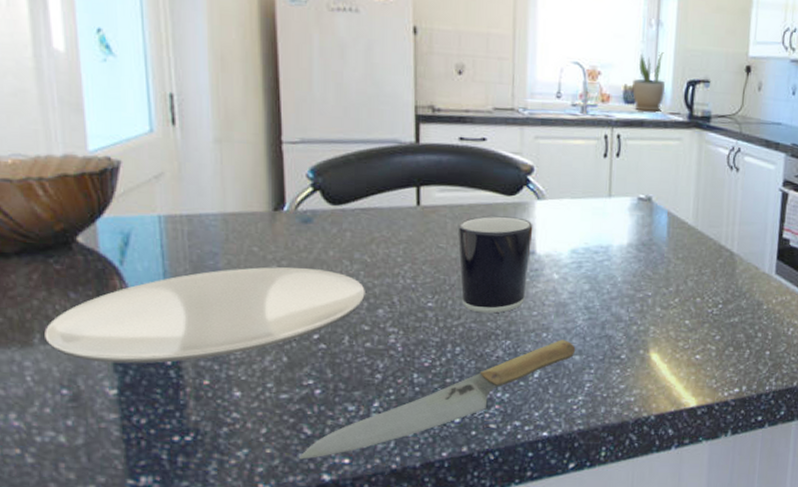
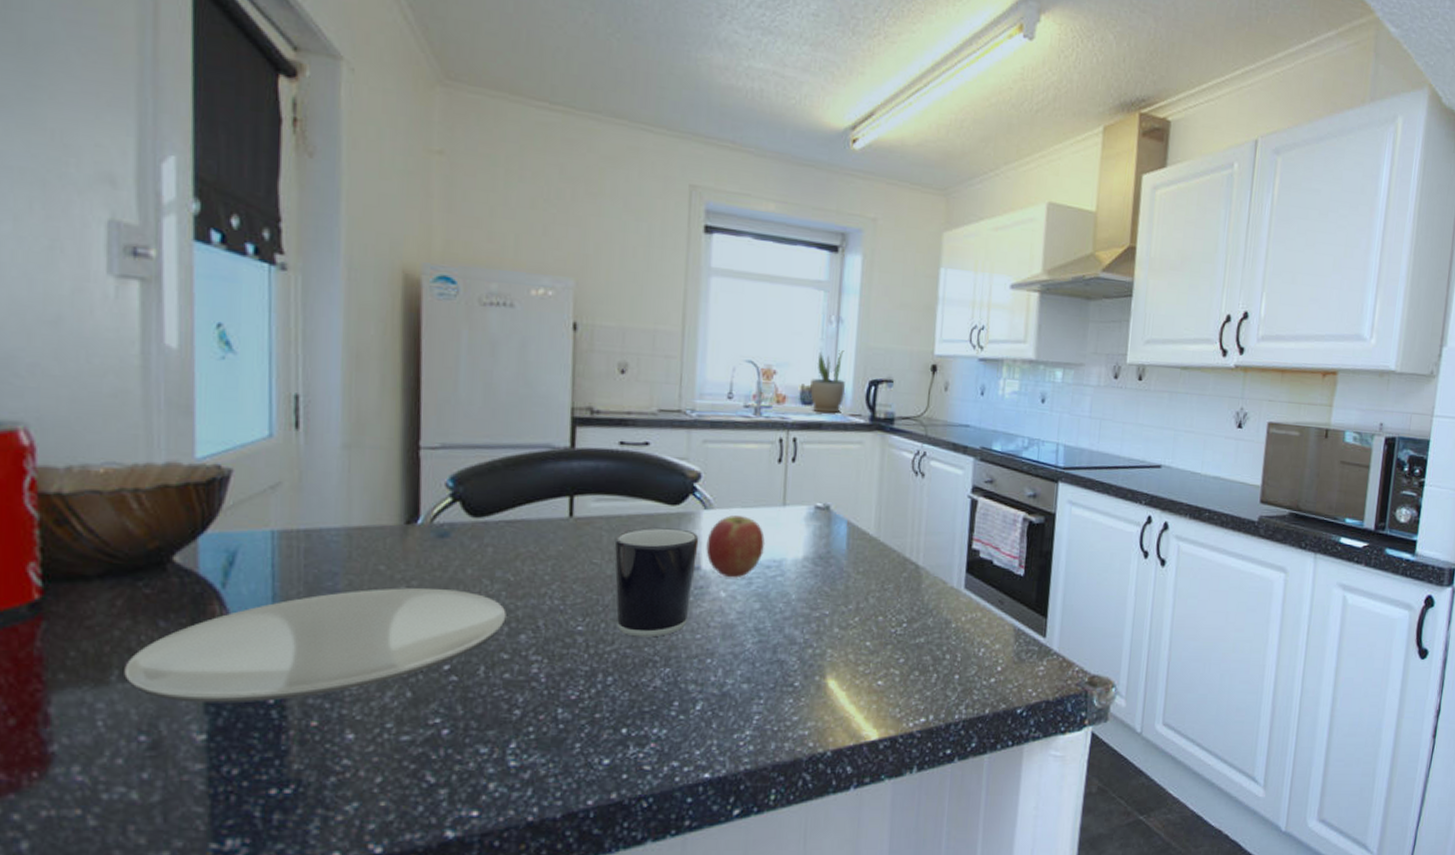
kitchen knife: present [298,339,576,460] -> none [418,666,744,813]
fruit: none [540,205,594,262] -> present [706,515,766,578]

